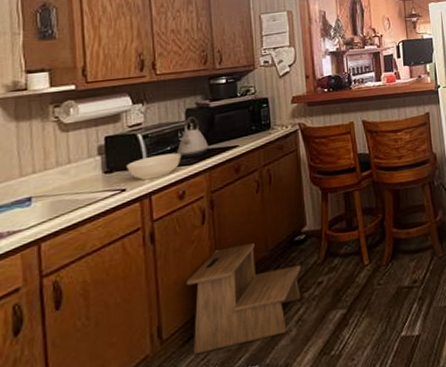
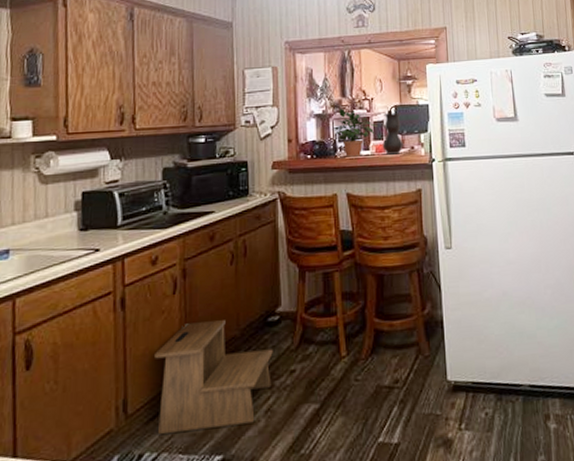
bowl: present [125,152,182,181] -> none [100,214,157,241]
kettle: present [177,116,209,160] -> none [152,176,185,222]
potted plant: none [345,46,389,89] -> present [331,109,379,158]
vase: none [391,46,412,84] -> present [382,112,404,155]

